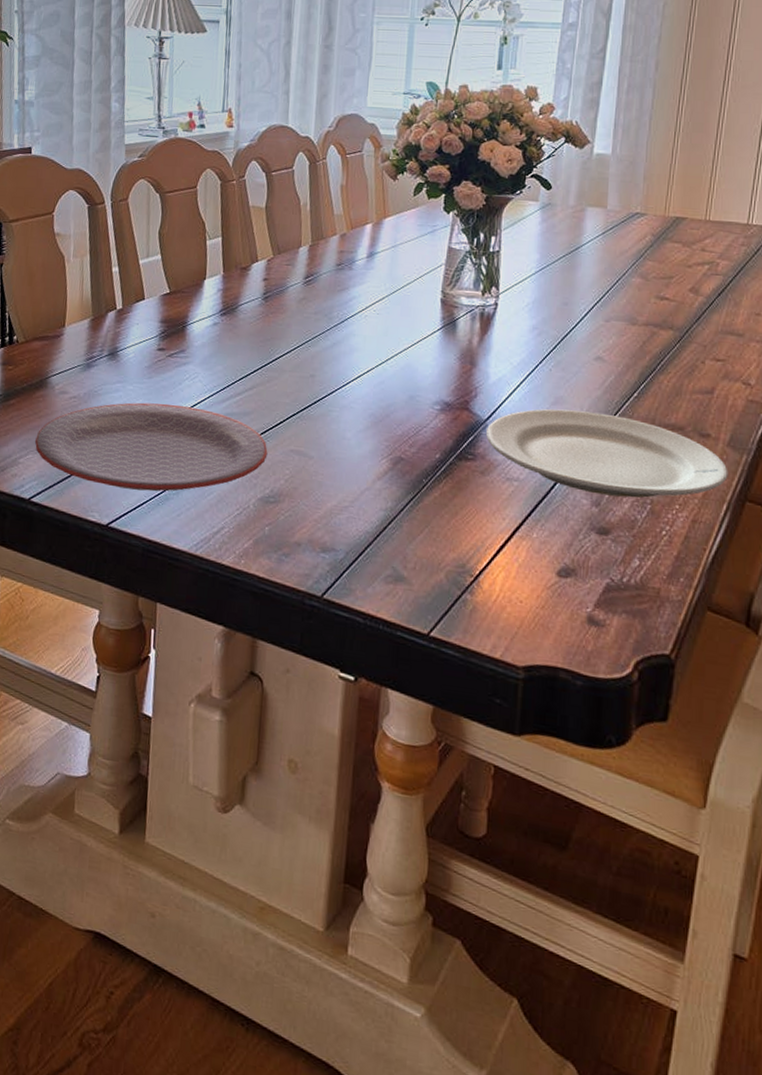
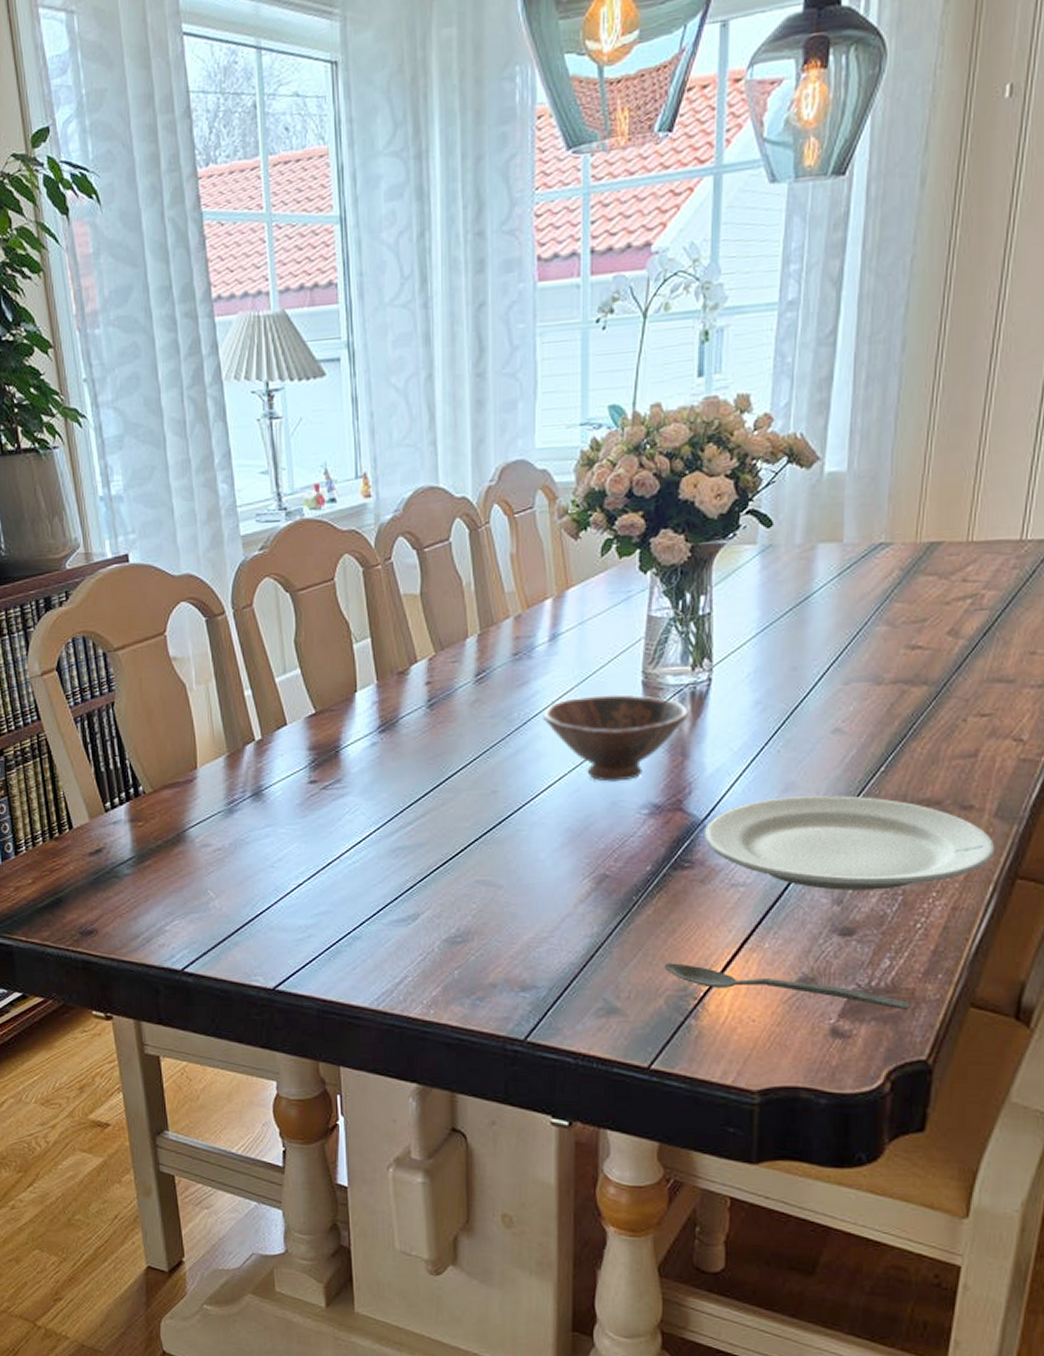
plate: present [34,402,268,492] -> none [179,844,450,946]
bowl: none [358,306,478,380] -> present [543,694,689,782]
spoon: none [446,541,656,607] -> present [663,963,910,1010]

